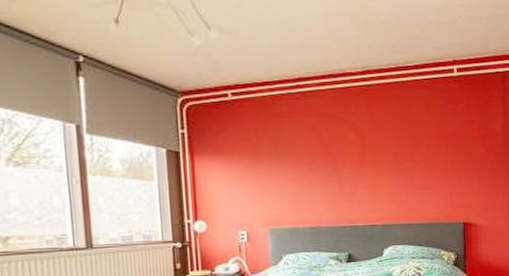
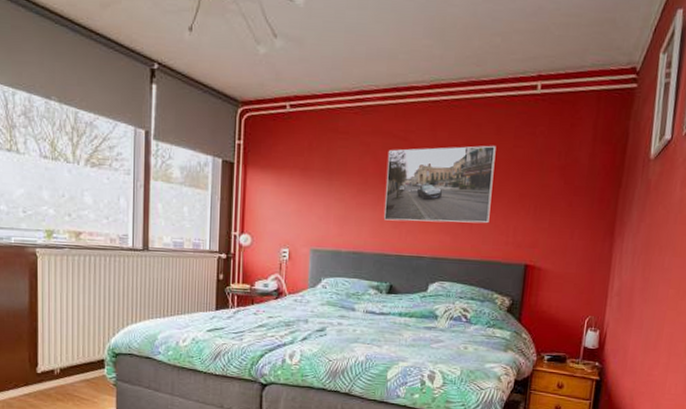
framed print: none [333,121,429,195] -> present [384,145,496,224]

